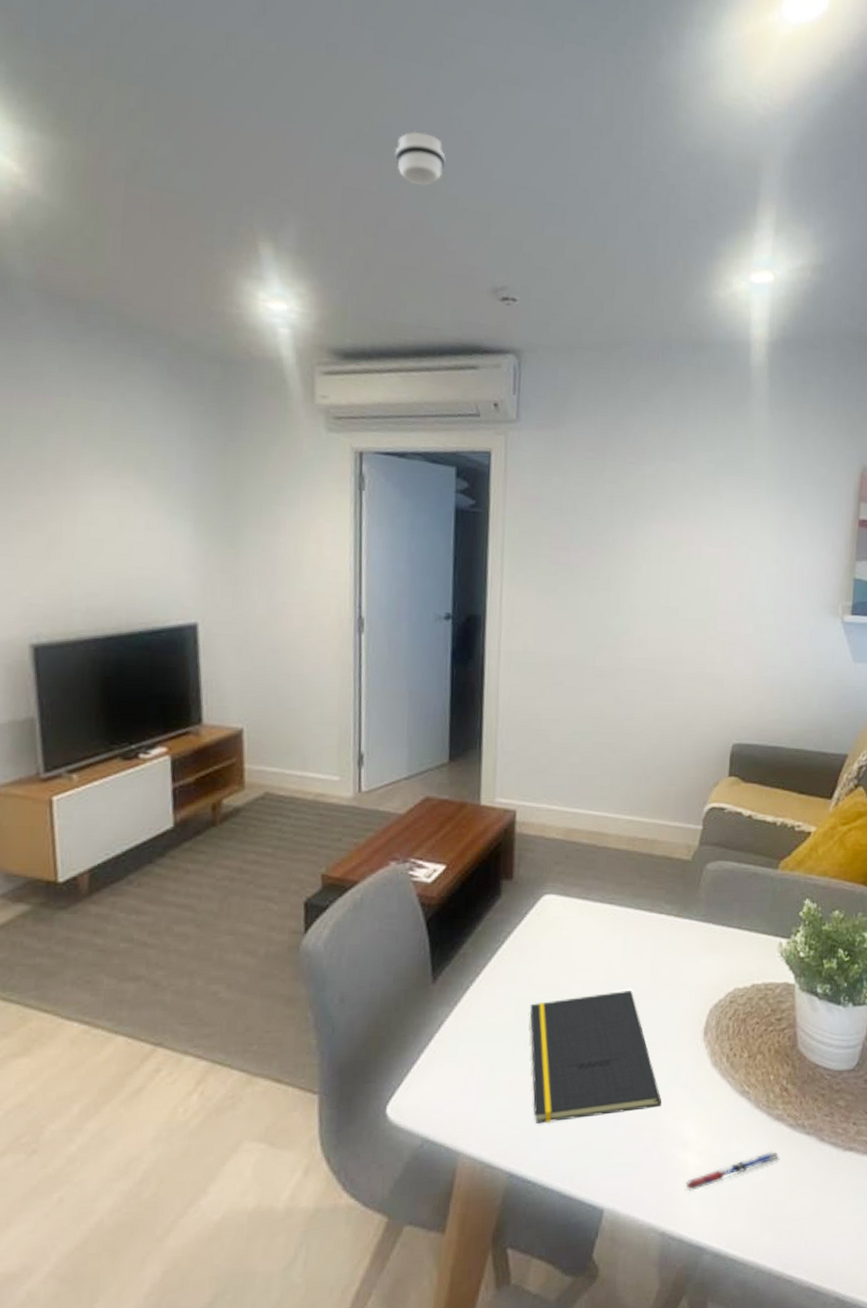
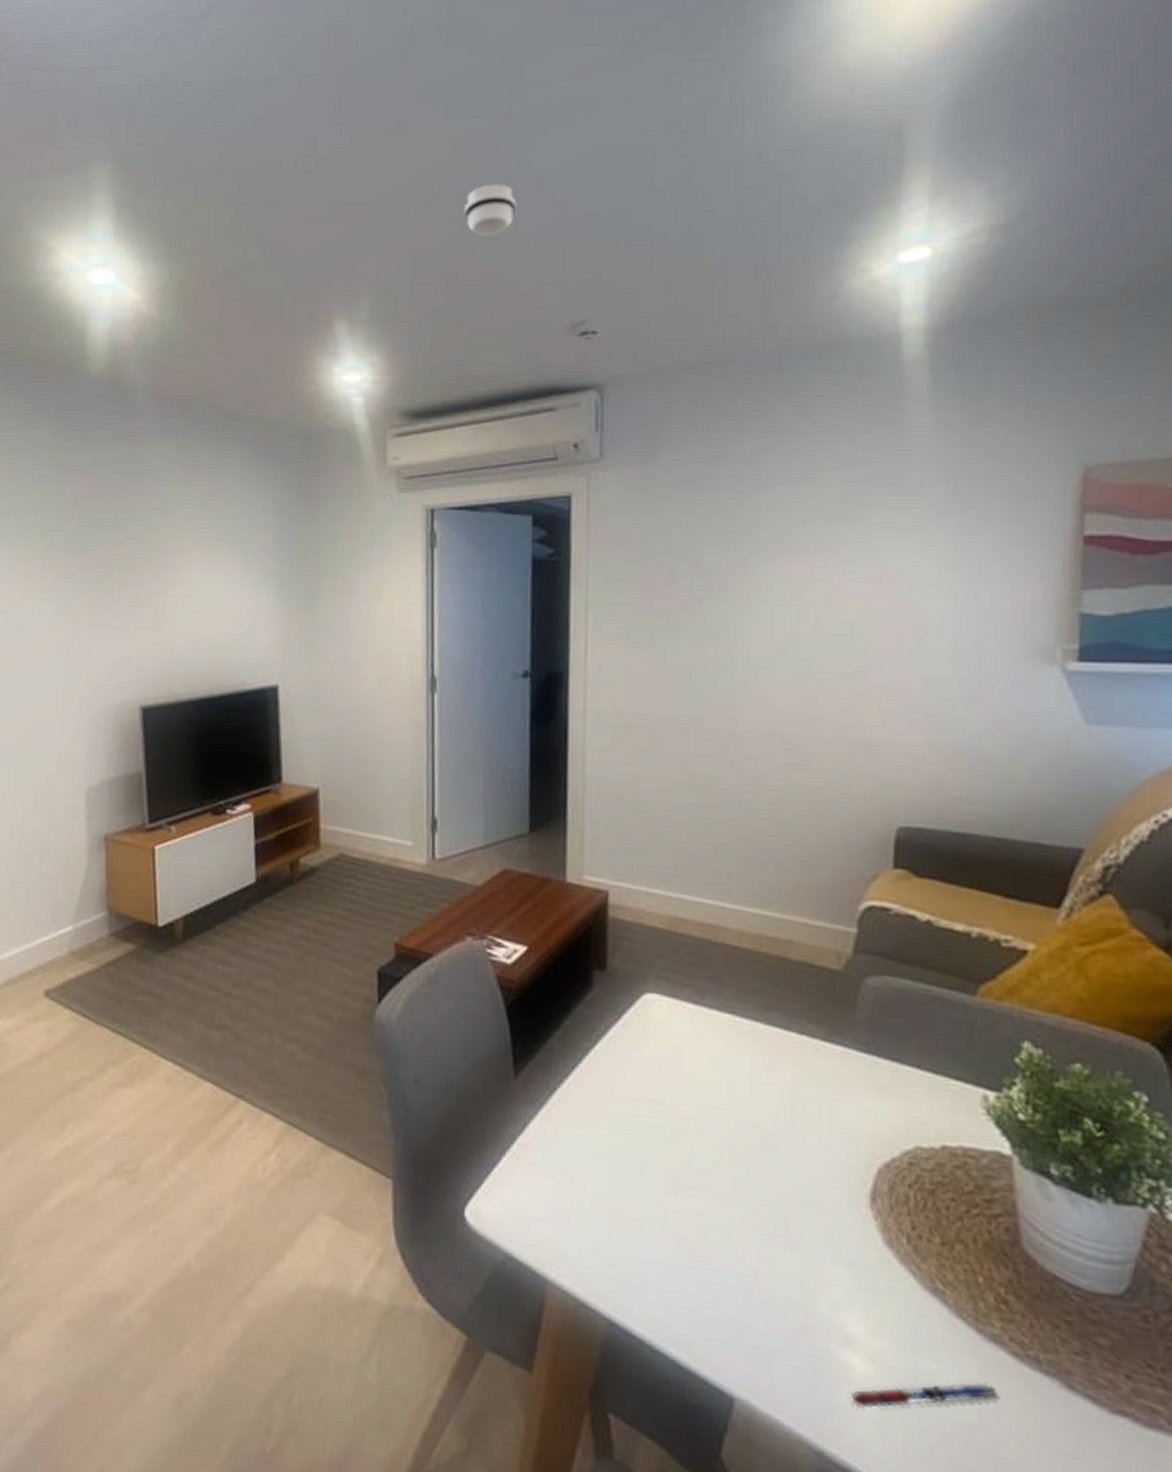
notepad: present [530,990,662,1124] -> none [630,1120,813,1284]

